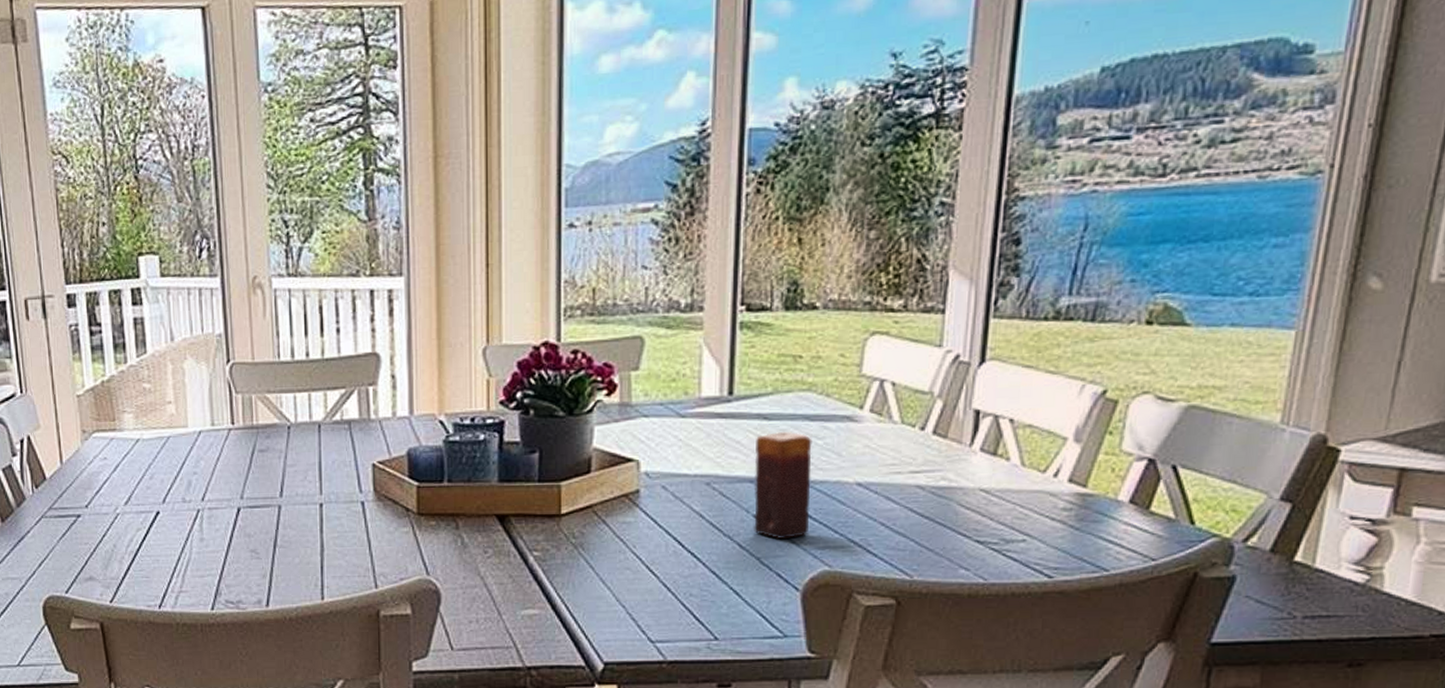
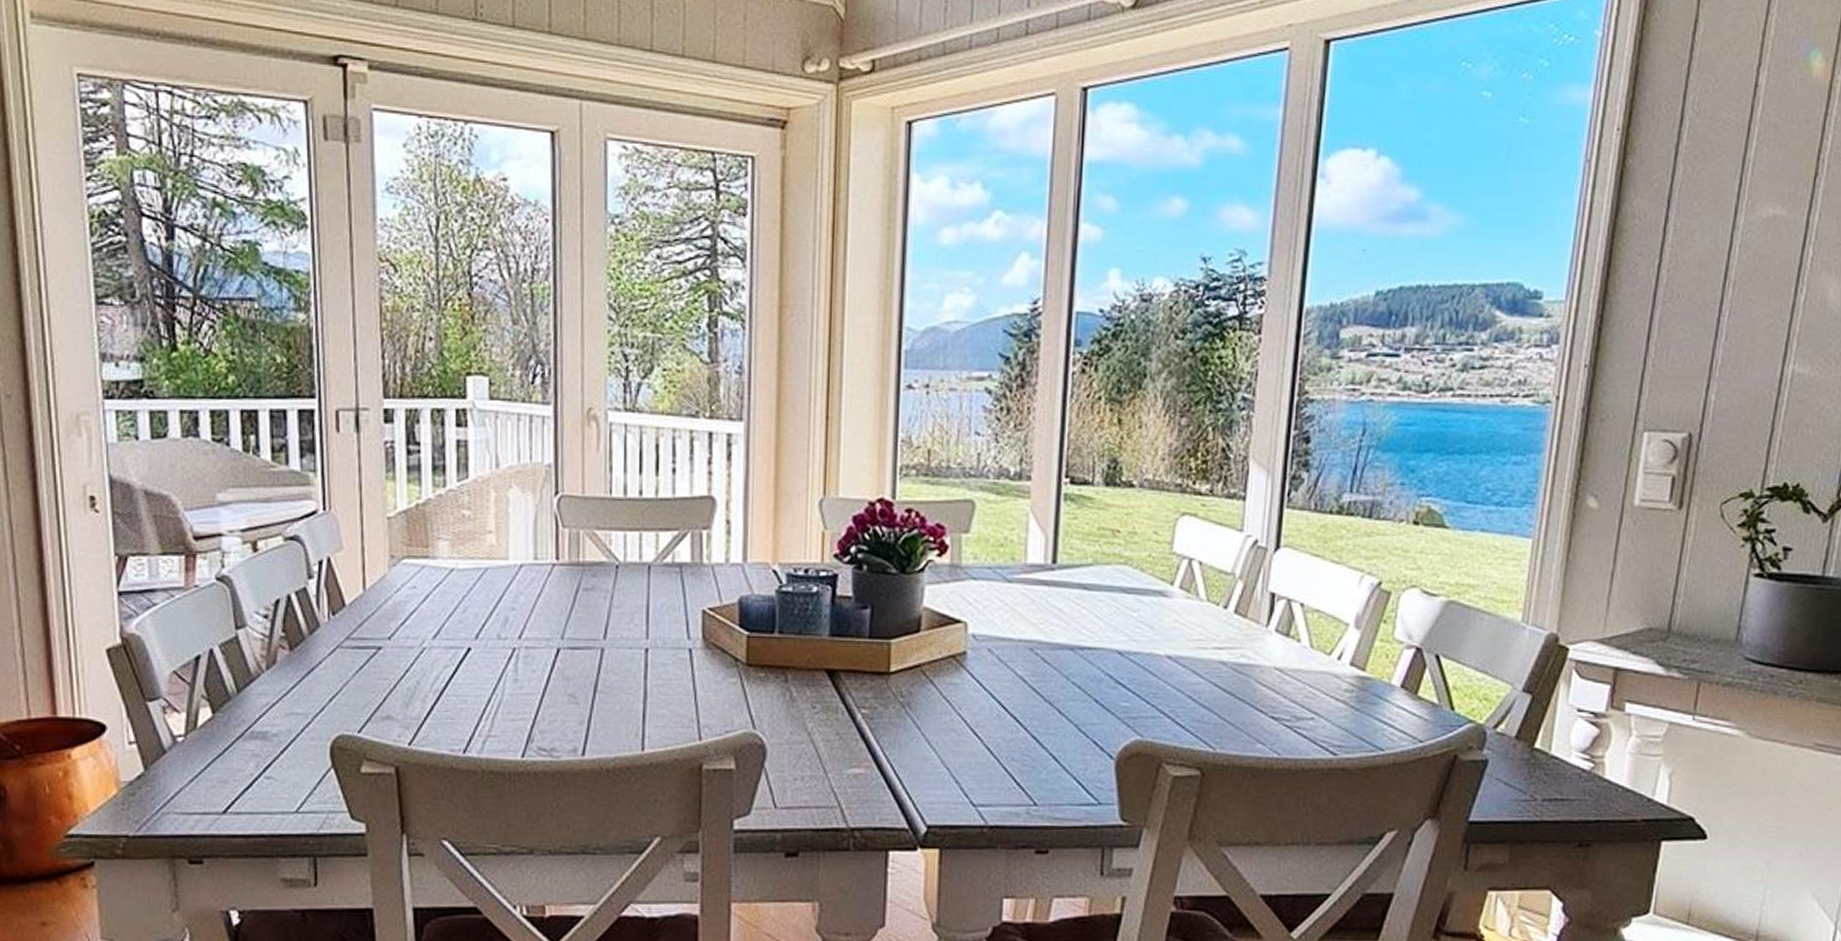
candle: present [752,431,812,539] -> none [1072,601,1128,707]

